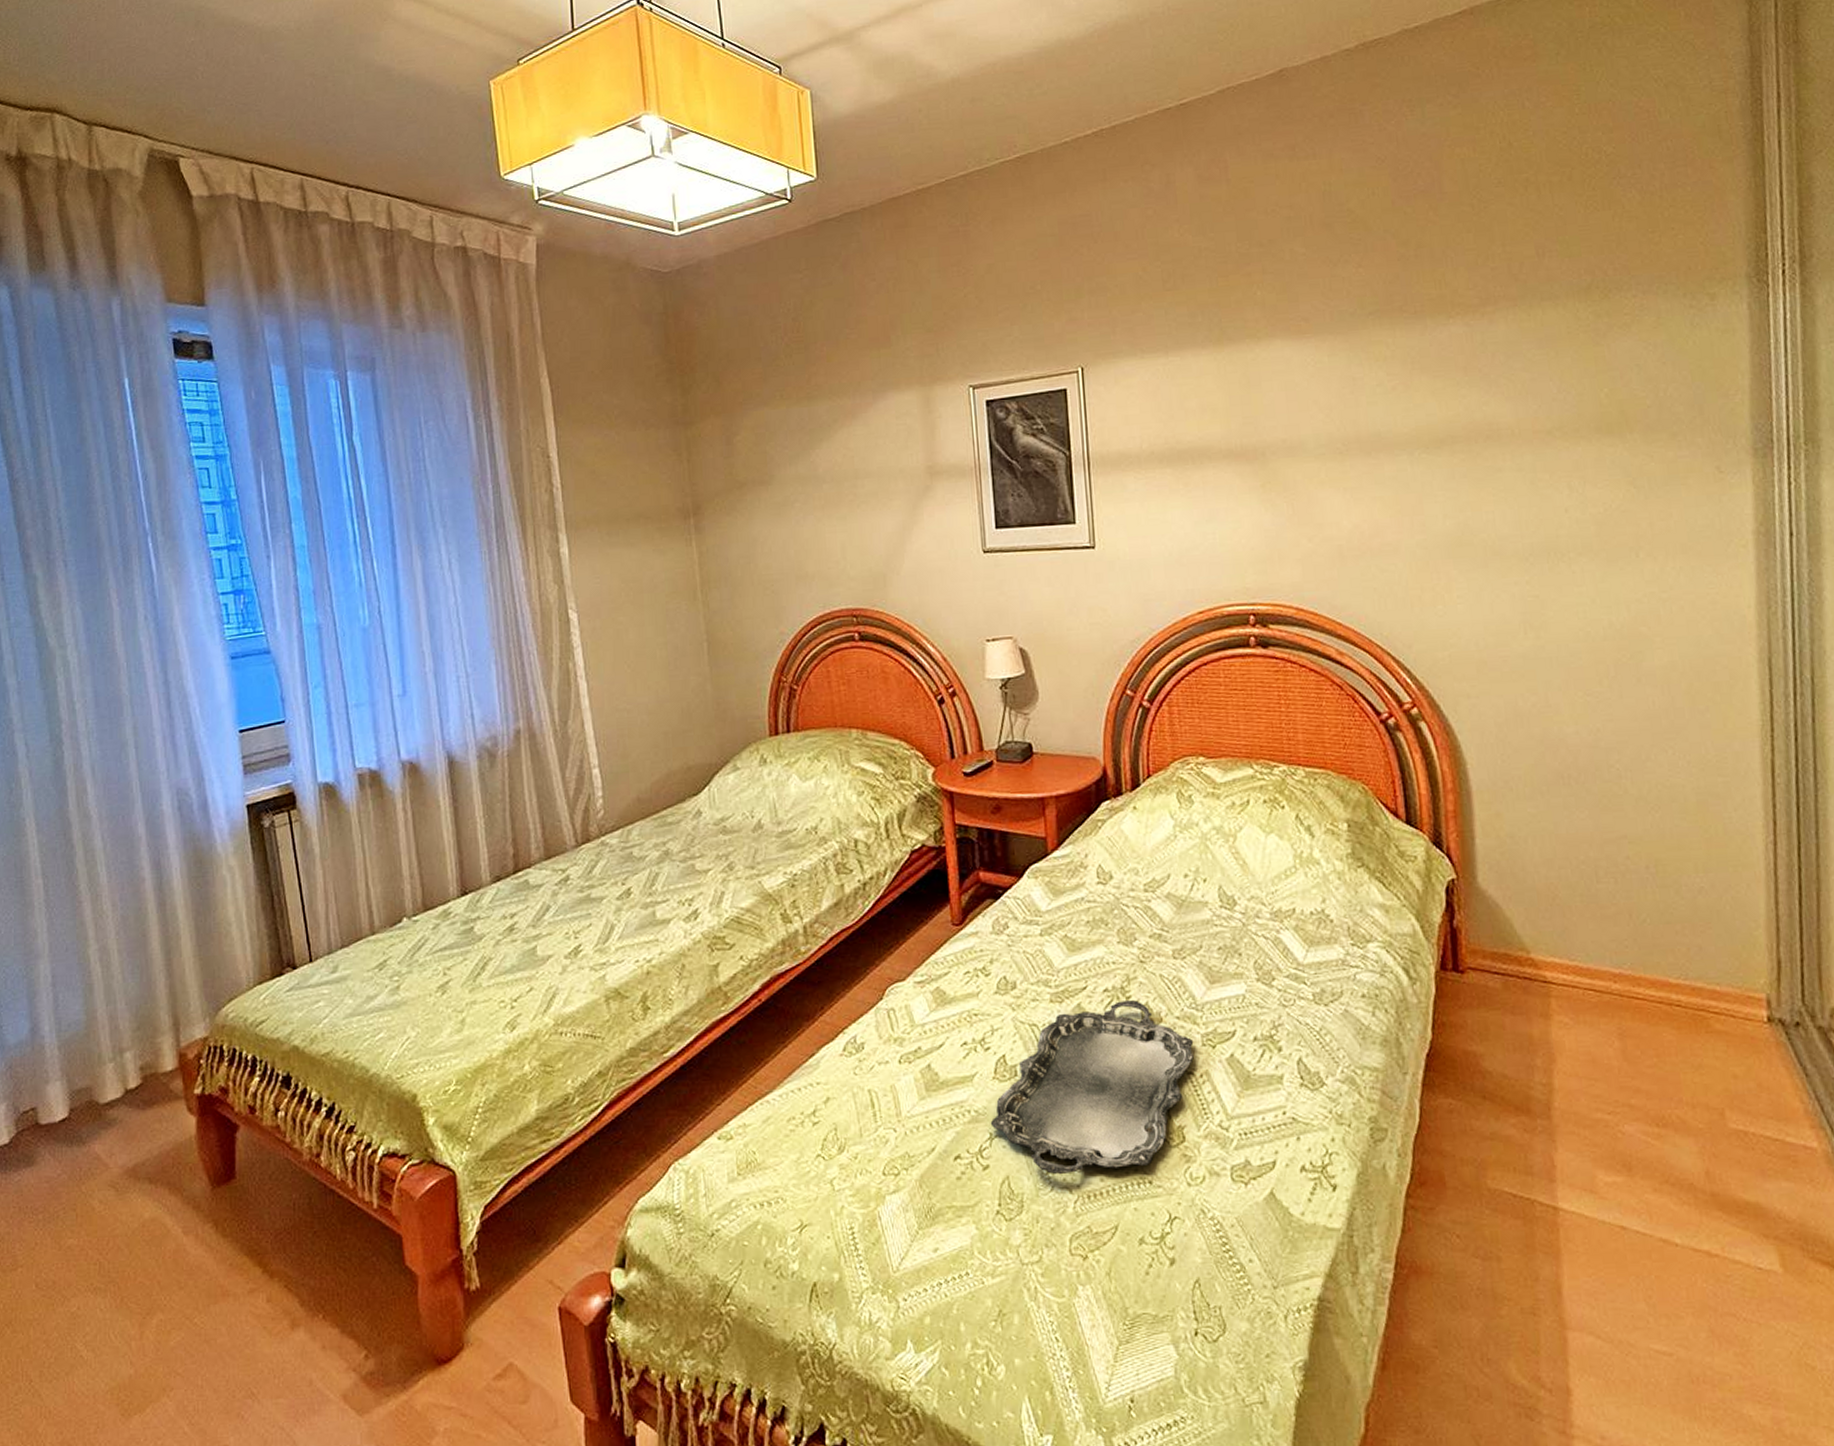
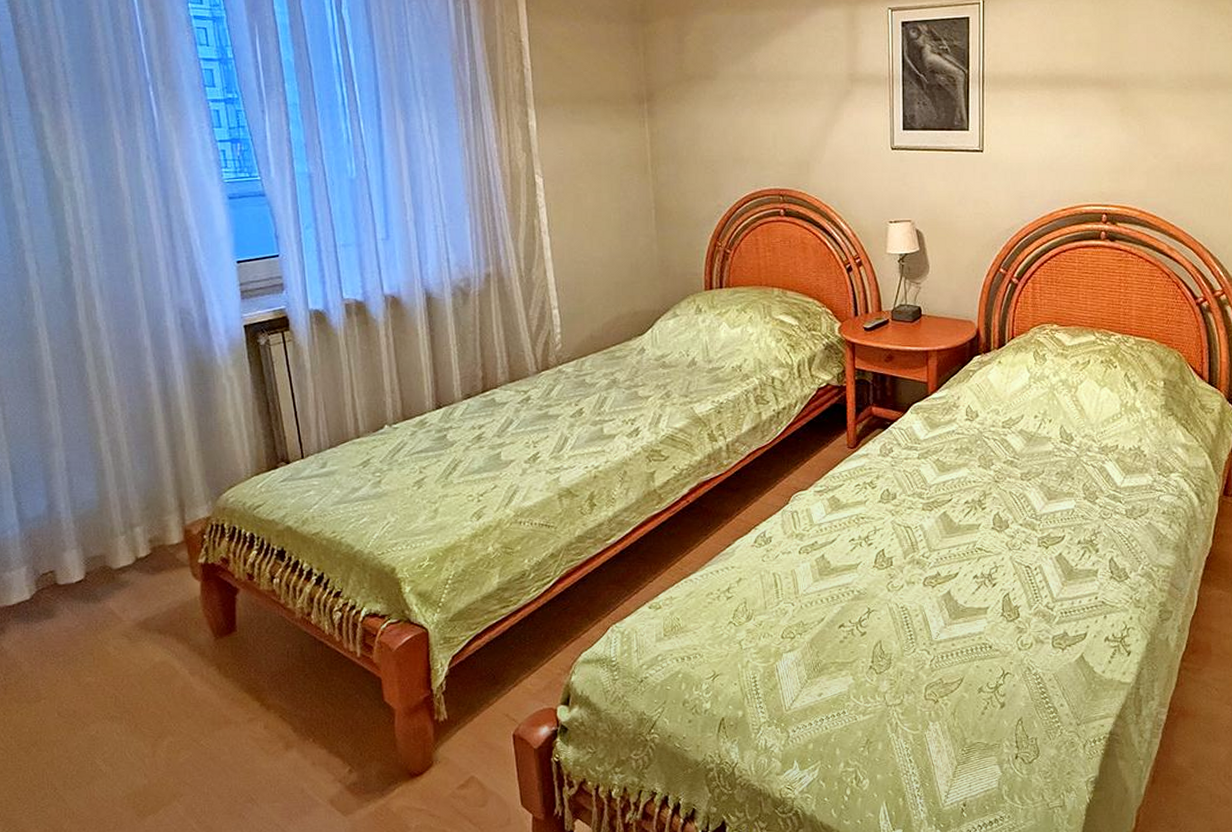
serving tray: present [990,999,1194,1175] -> none [869,510,1032,641]

